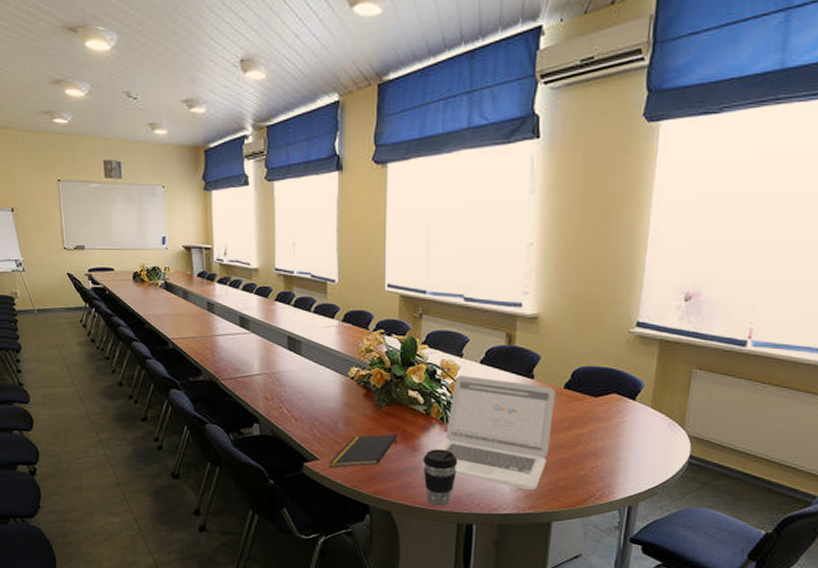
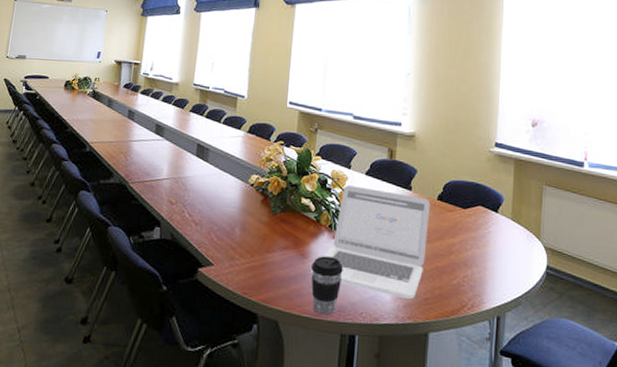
notepad: present [328,433,398,468] -> none [222,239,290,274]

